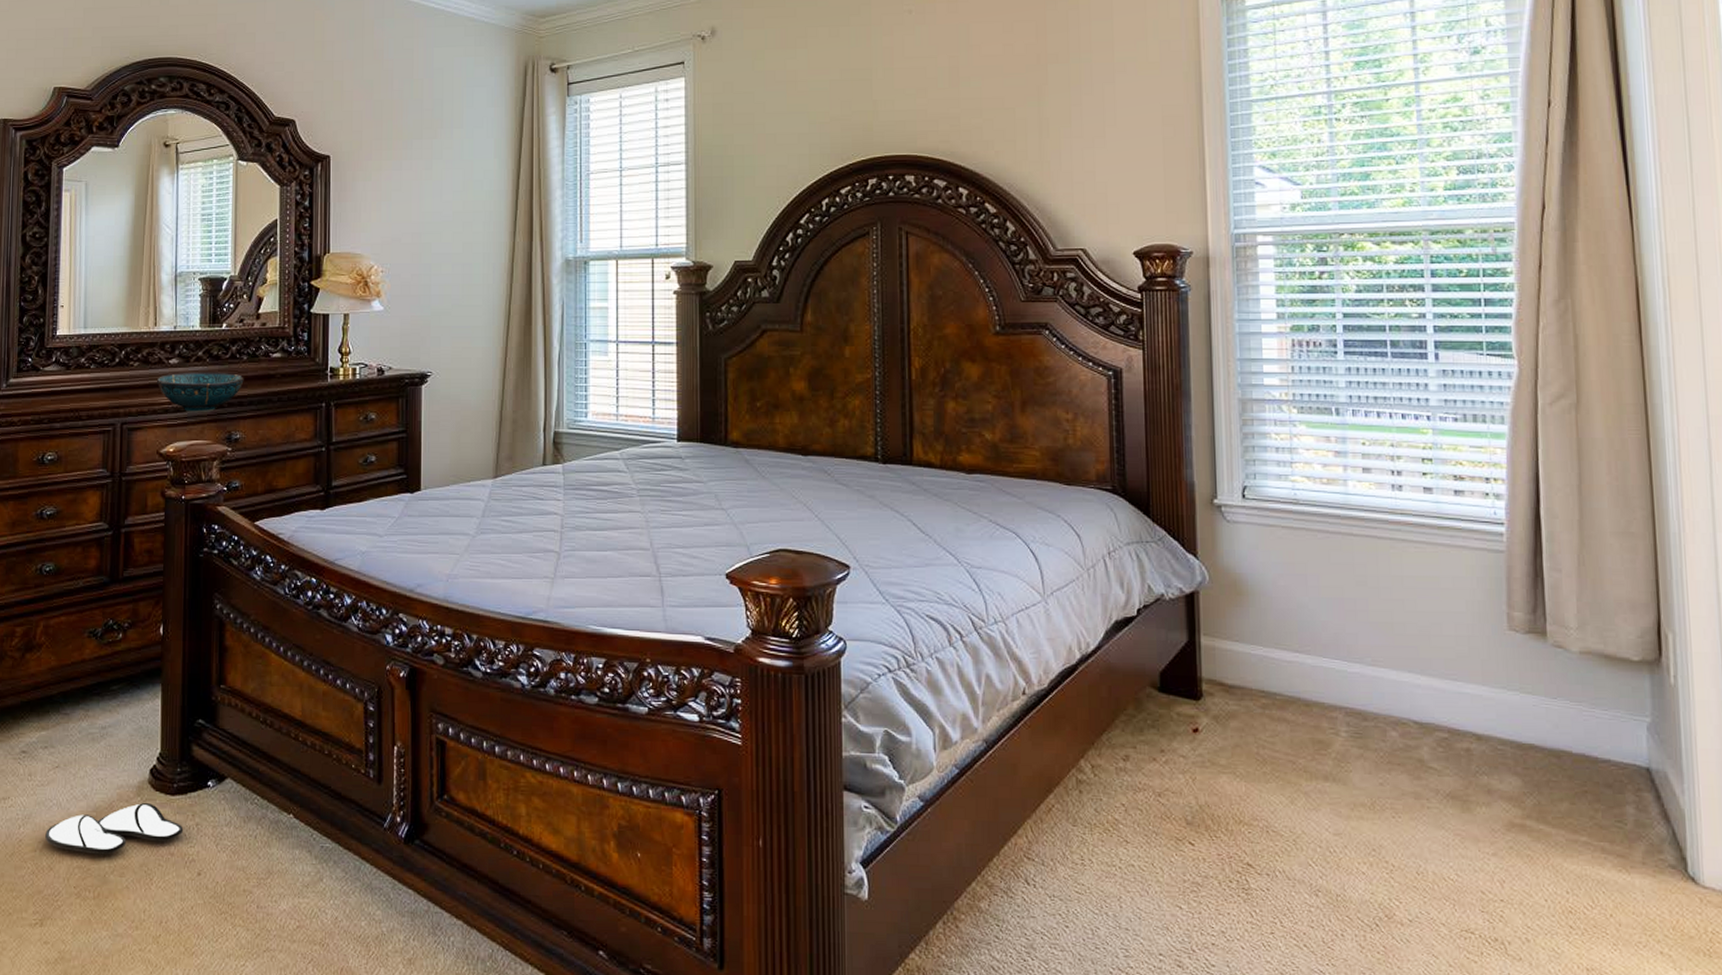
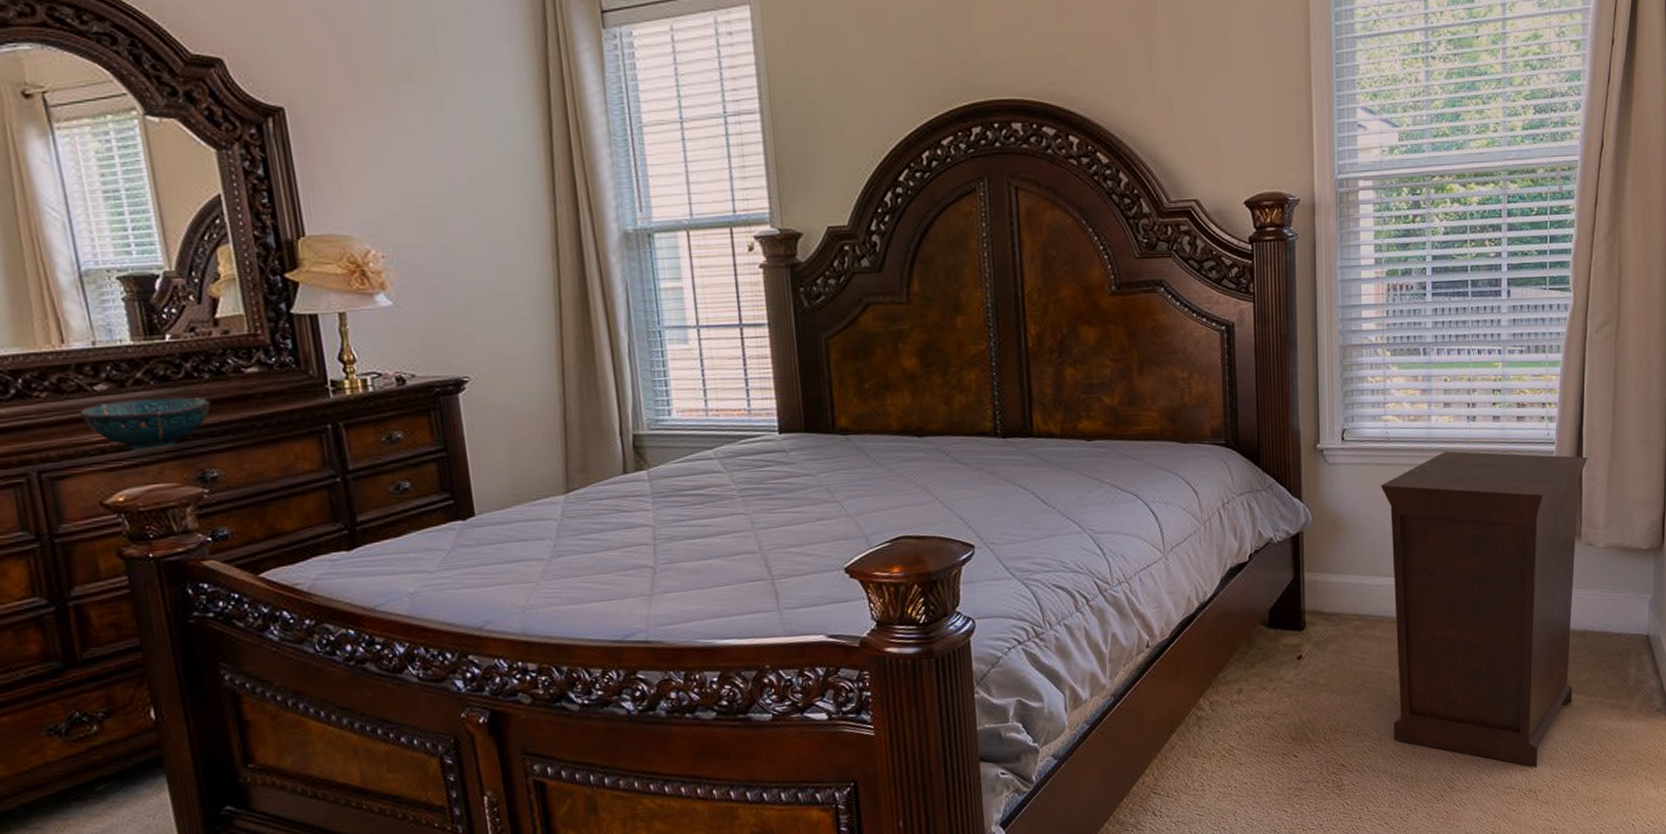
nightstand: none [1288,520,1550,912] -> present [1380,450,1588,768]

